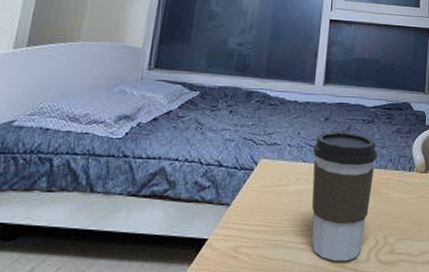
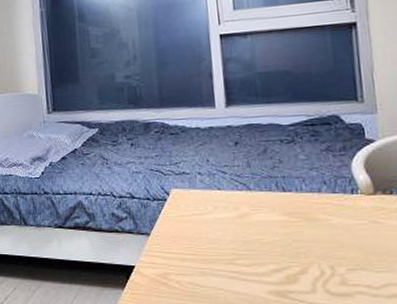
coffee cup: present [312,132,377,262] -> none [226,155,306,292]

